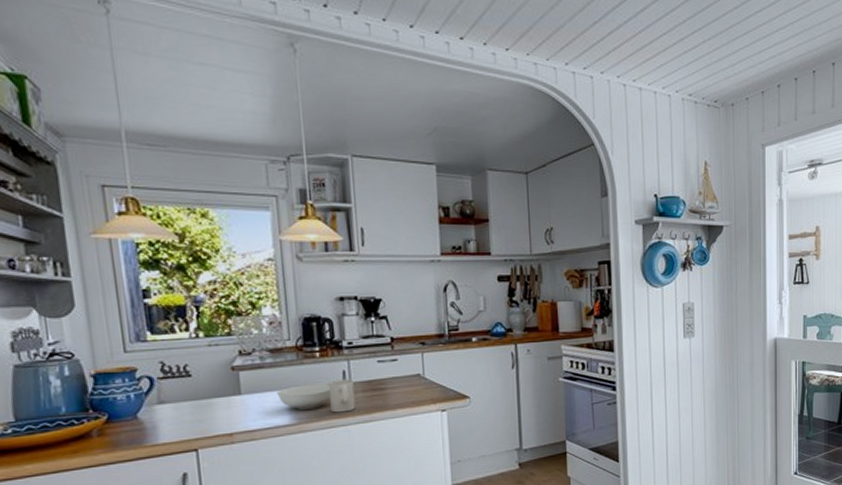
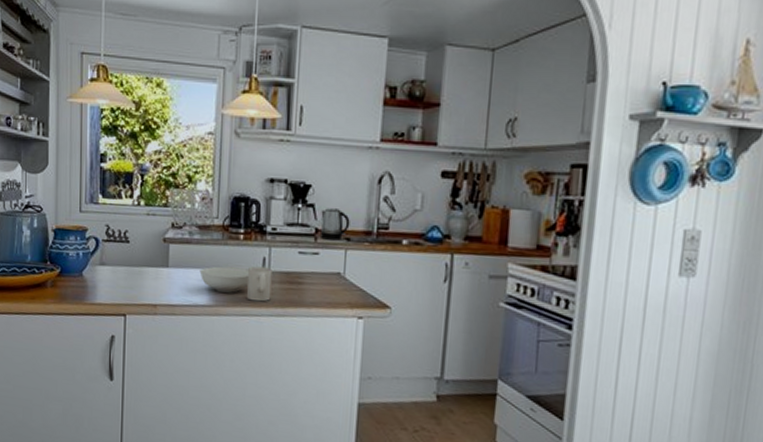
kettle: none [394,316,423,347] -> present [319,207,350,241]

